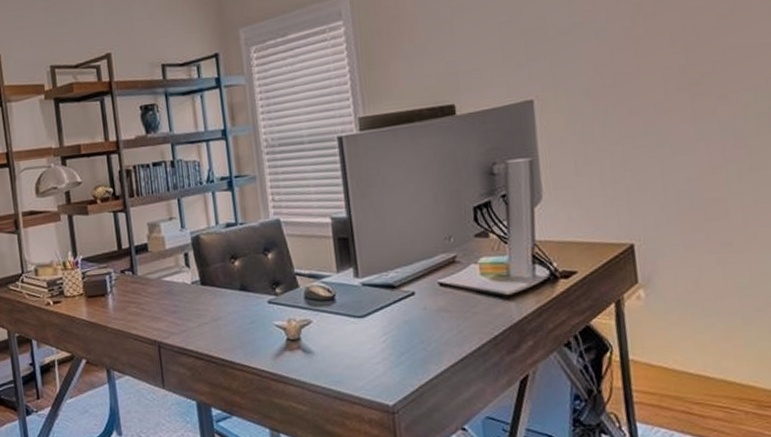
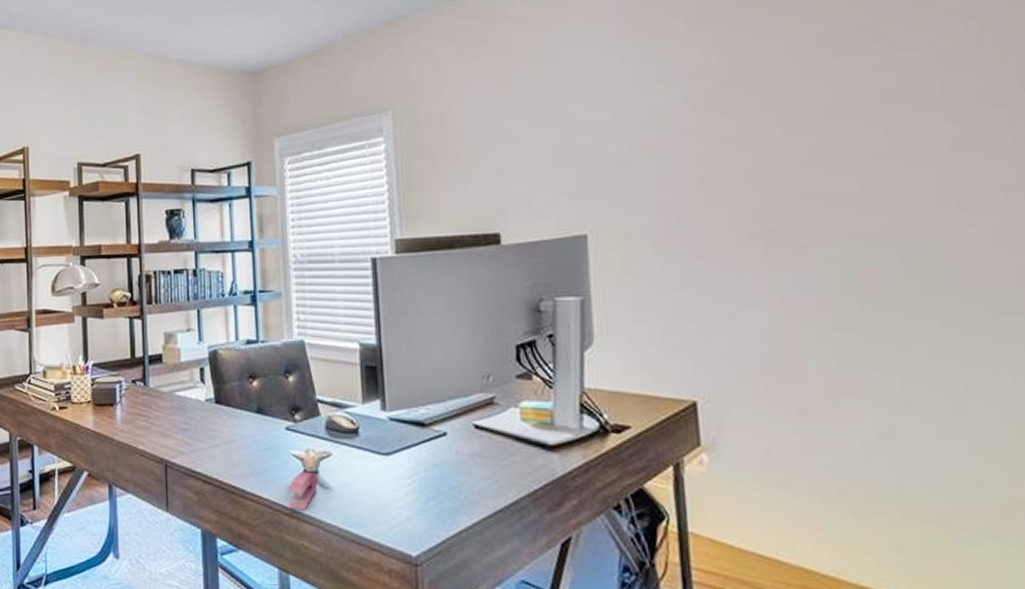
stapler: none [275,339,301,375] -> present [288,471,318,510]

